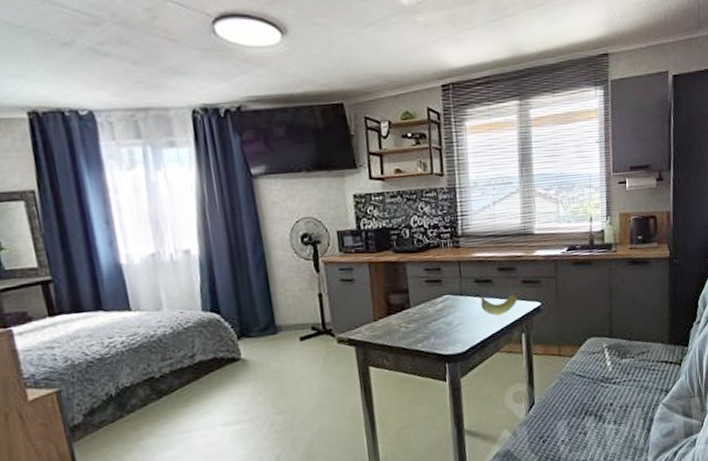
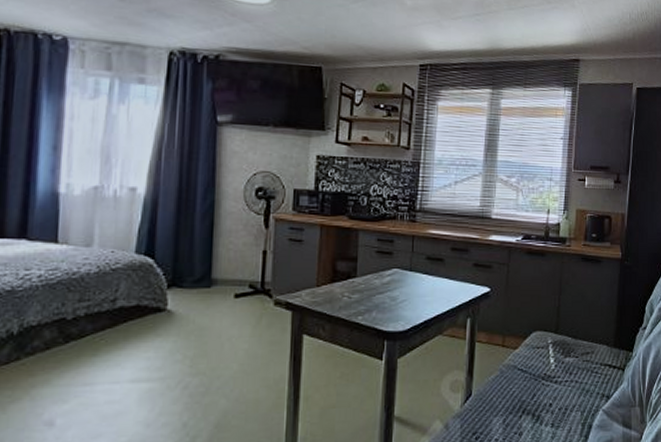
fruit: present [478,290,518,316] -> none [429,267,467,296]

